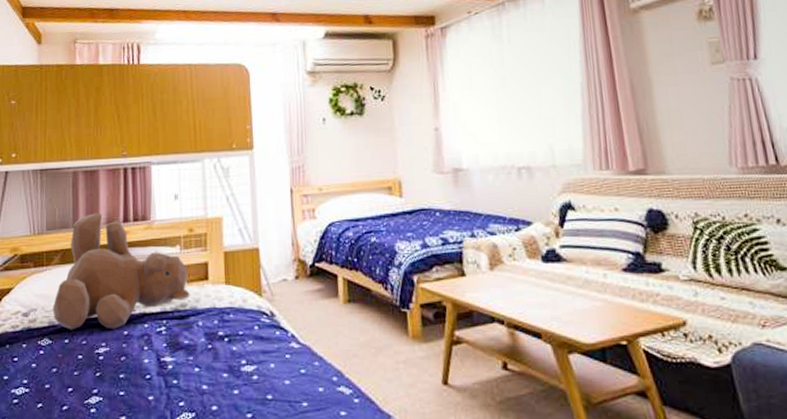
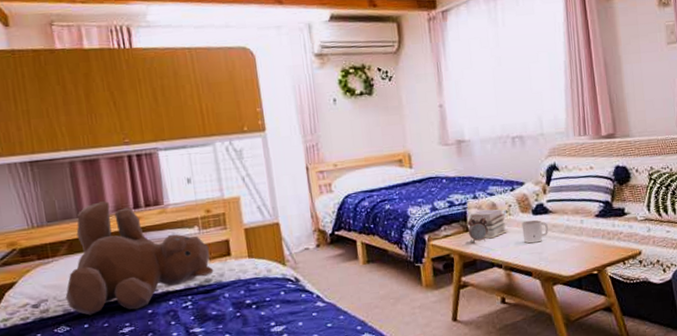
alarm clock: none [463,256,488,291] -> present [468,214,488,243]
books: none [464,250,512,287] -> present [468,209,508,239]
mug: none [528,268,563,297] -> present [521,220,549,244]

